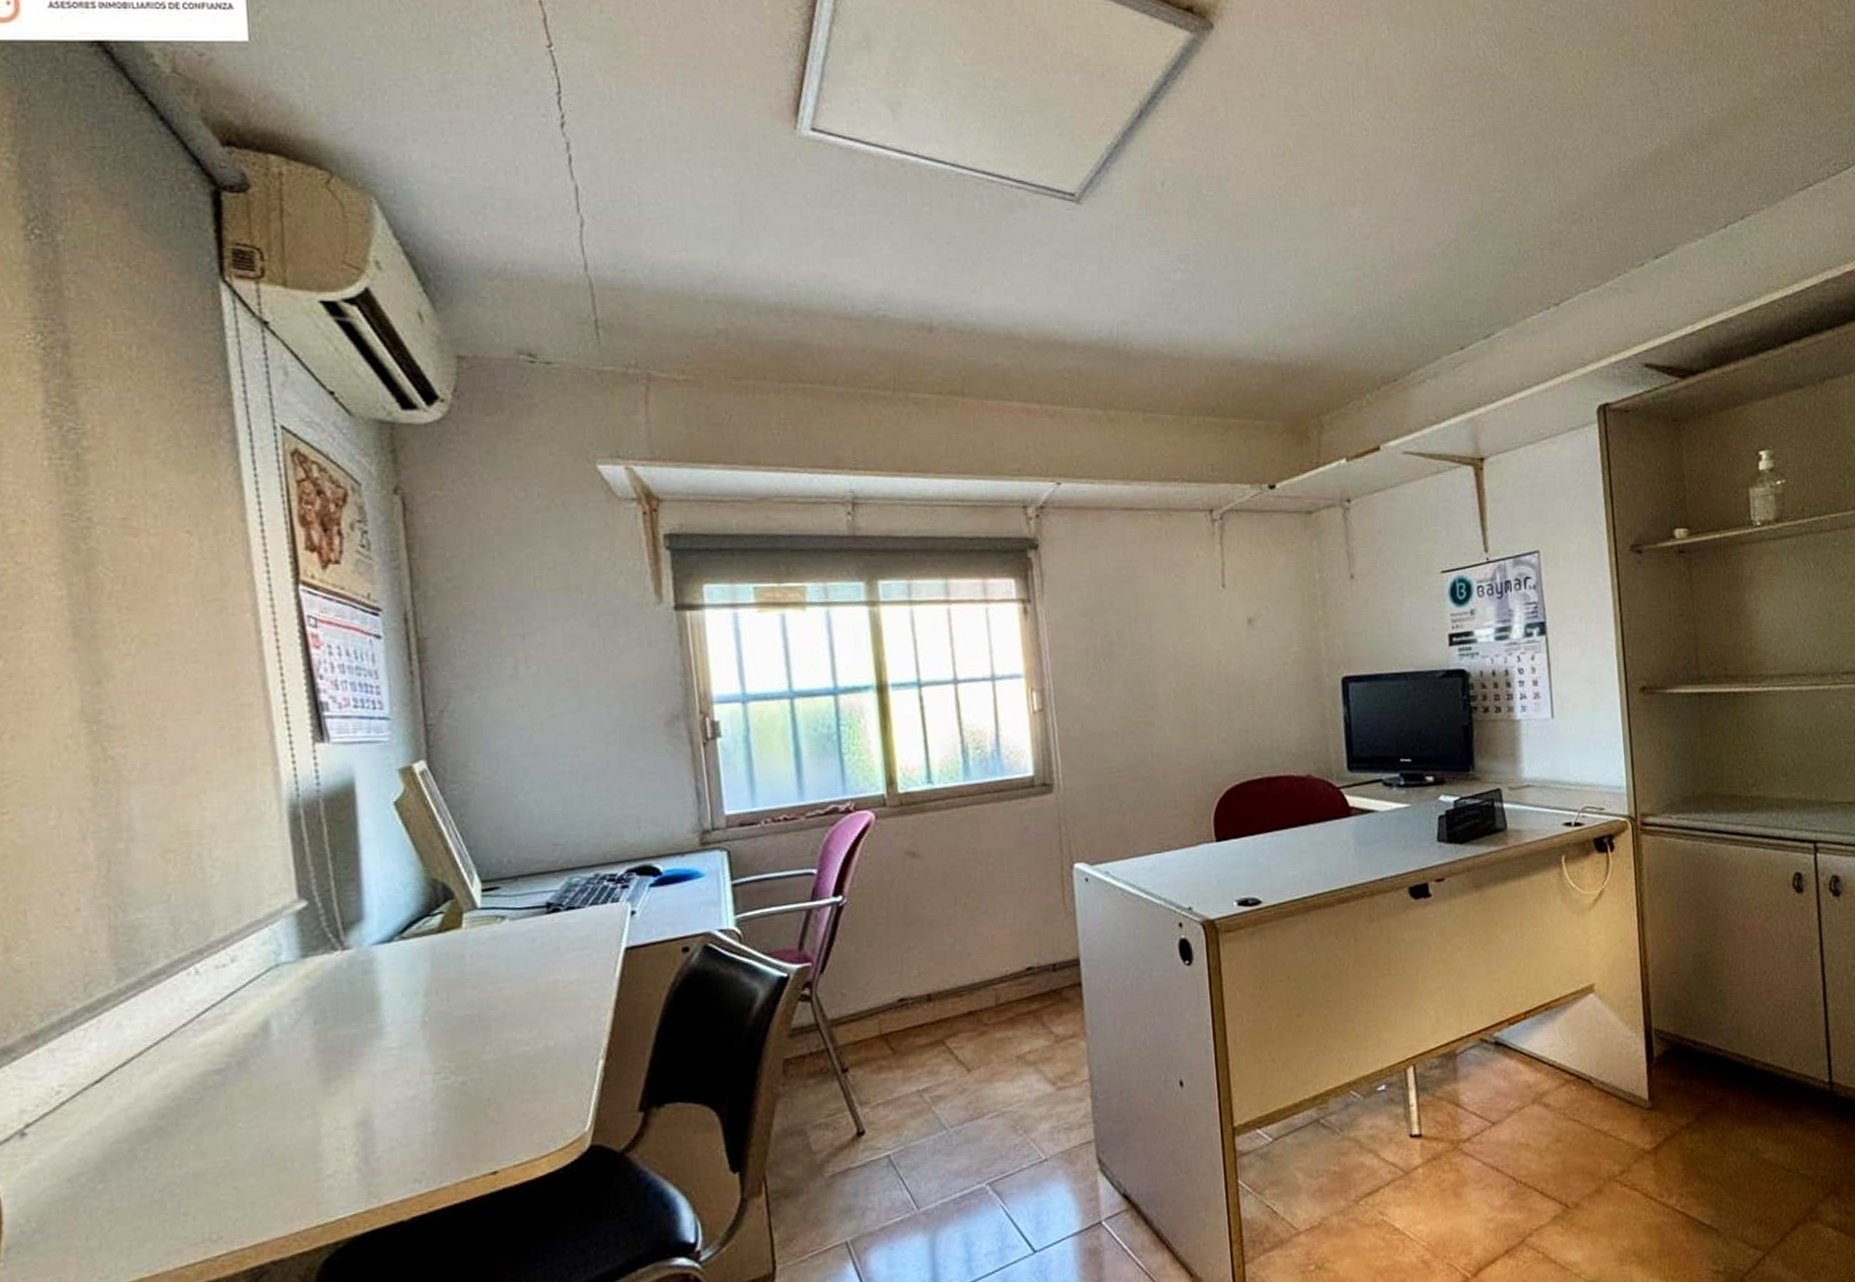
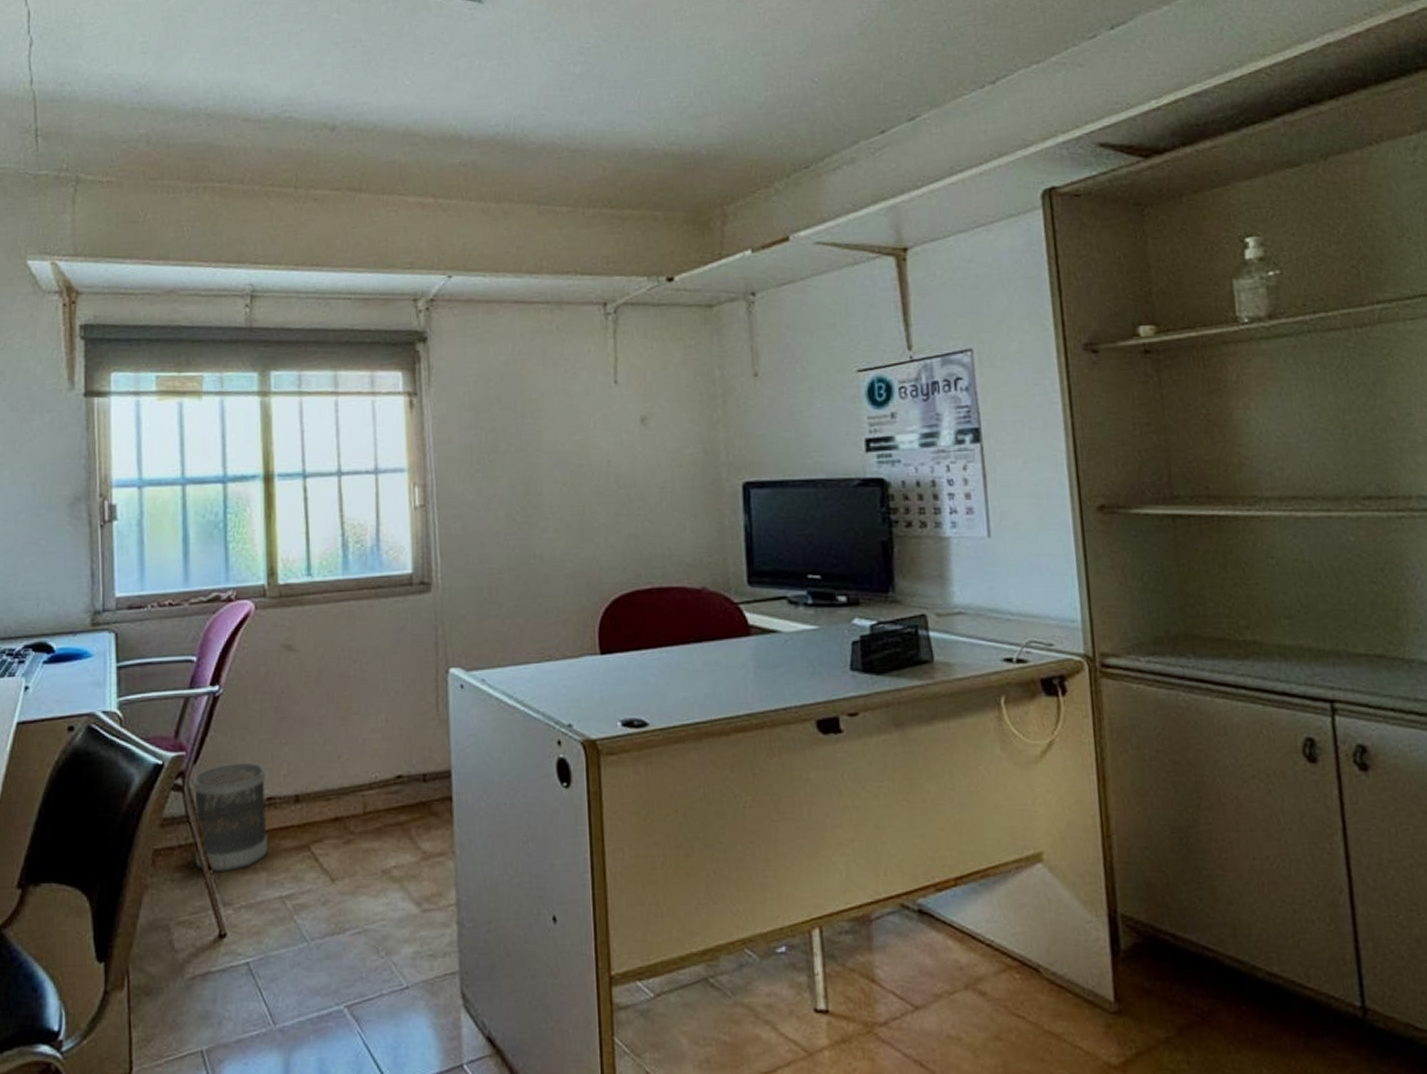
wastebasket: none [822,968,902,1075] -> present [194,762,268,873]

